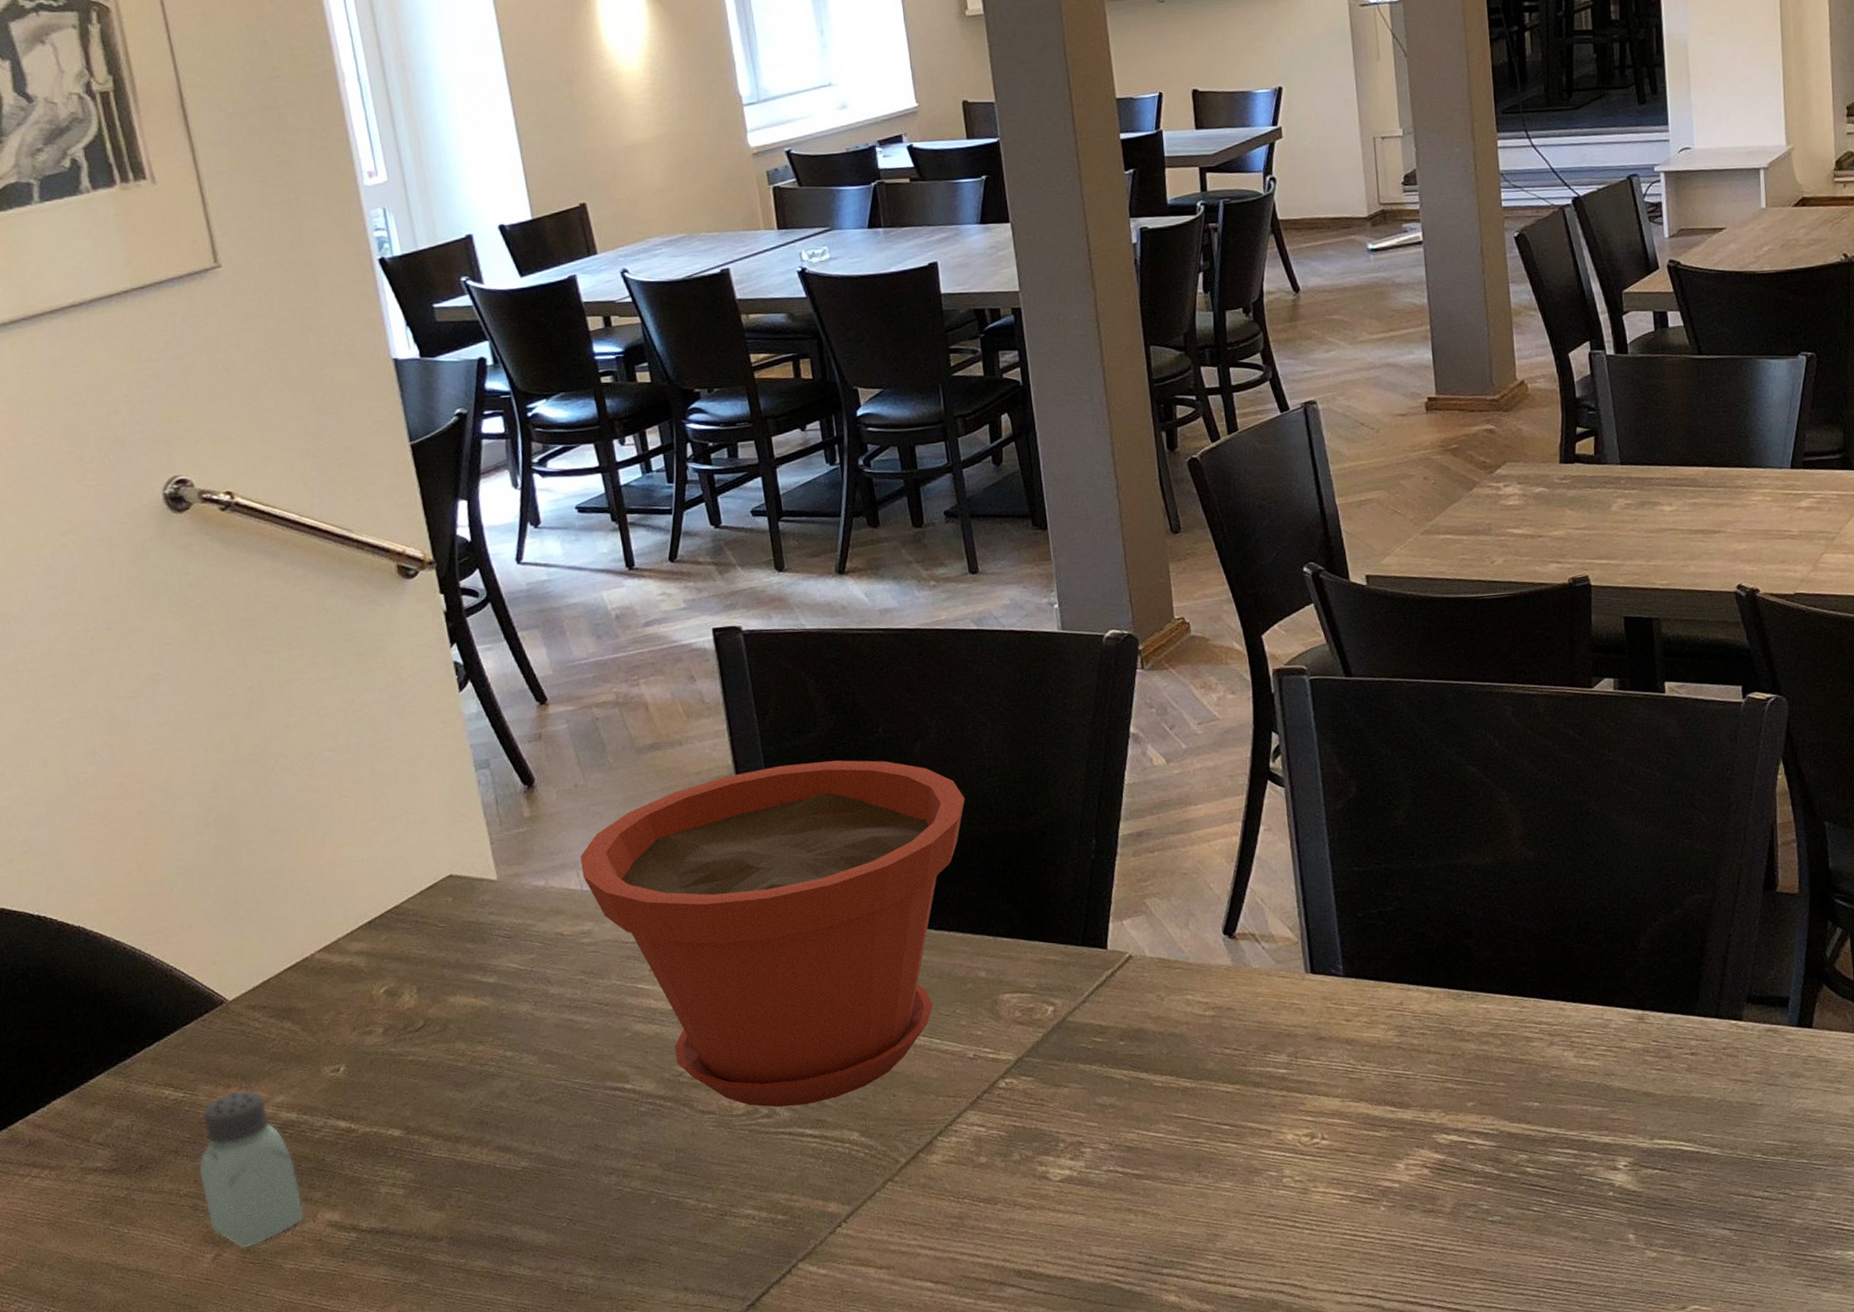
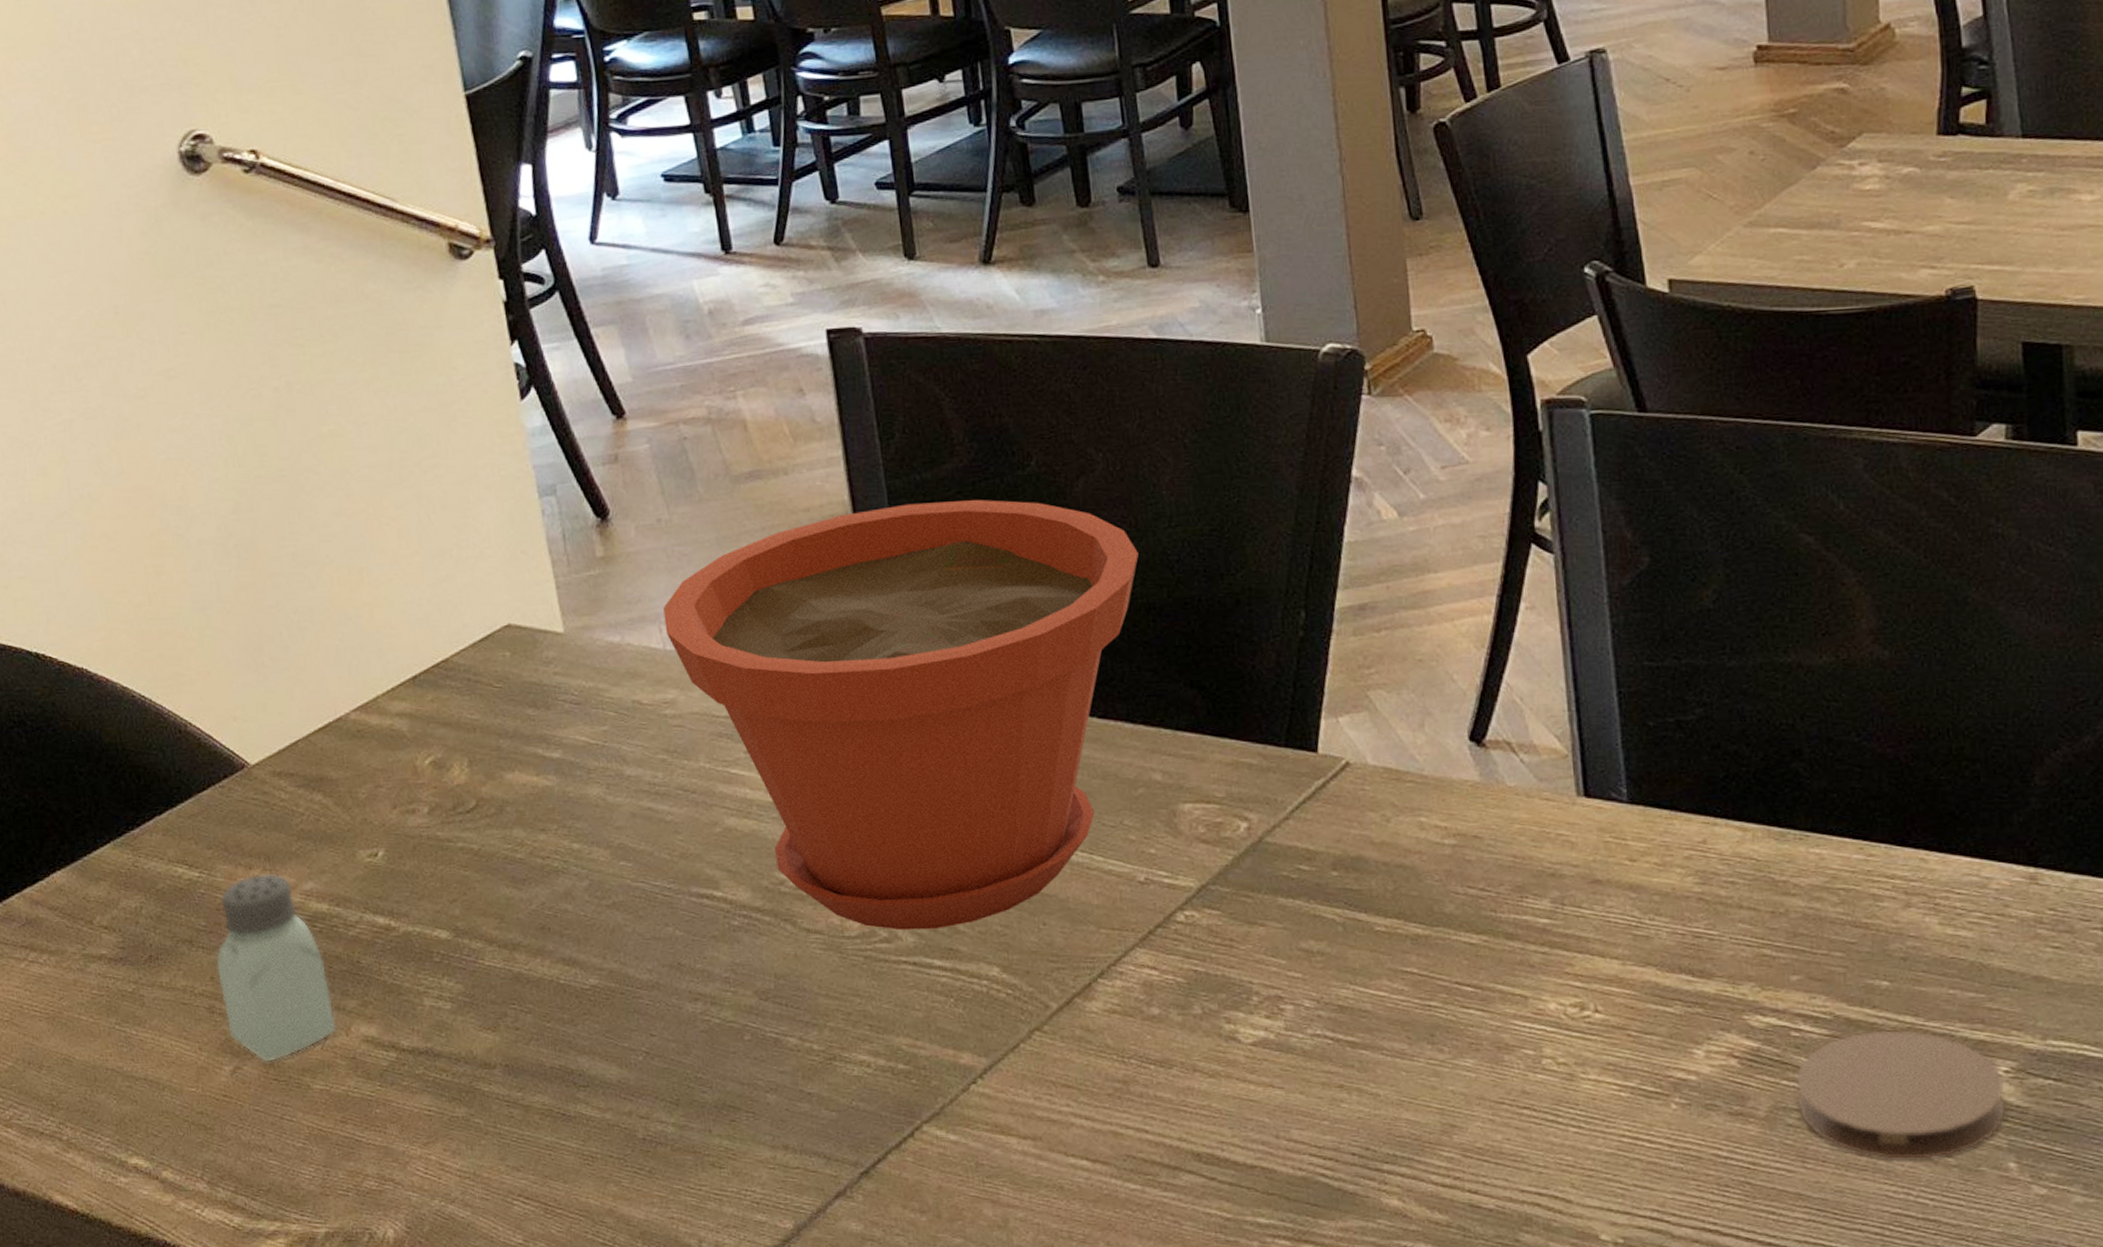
coaster: none [1472,1138,1626,1238] -> present [1796,1030,2006,1159]

